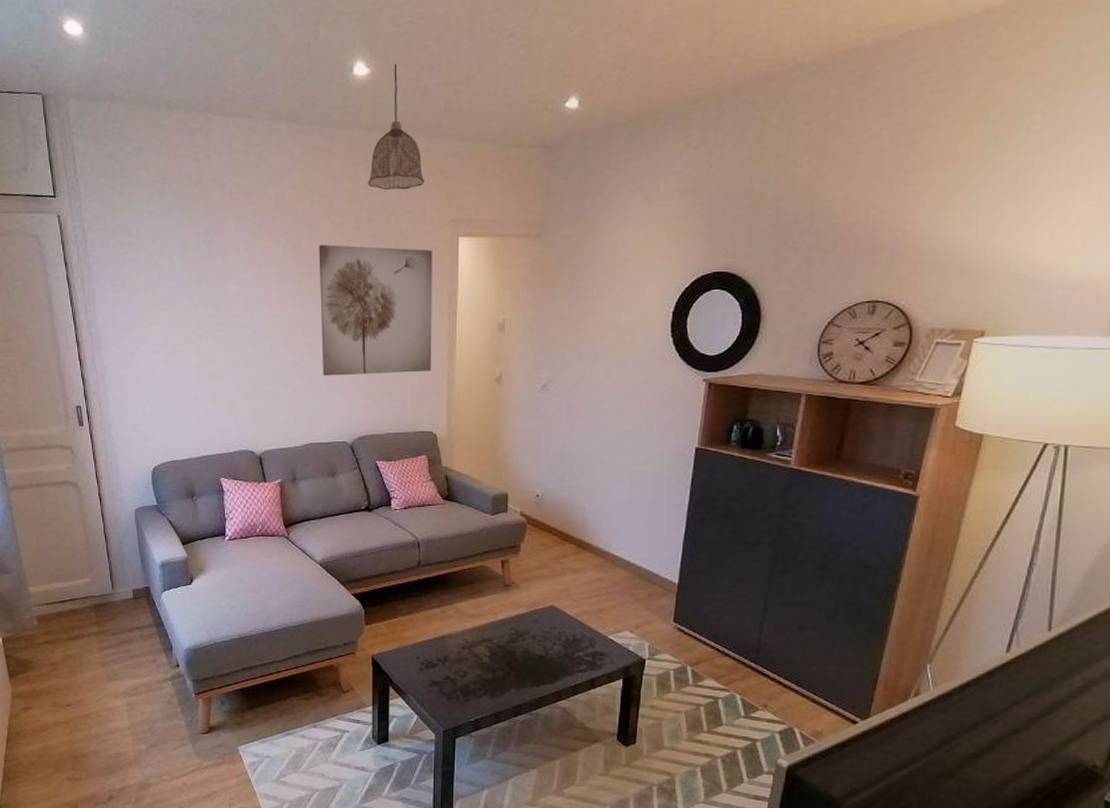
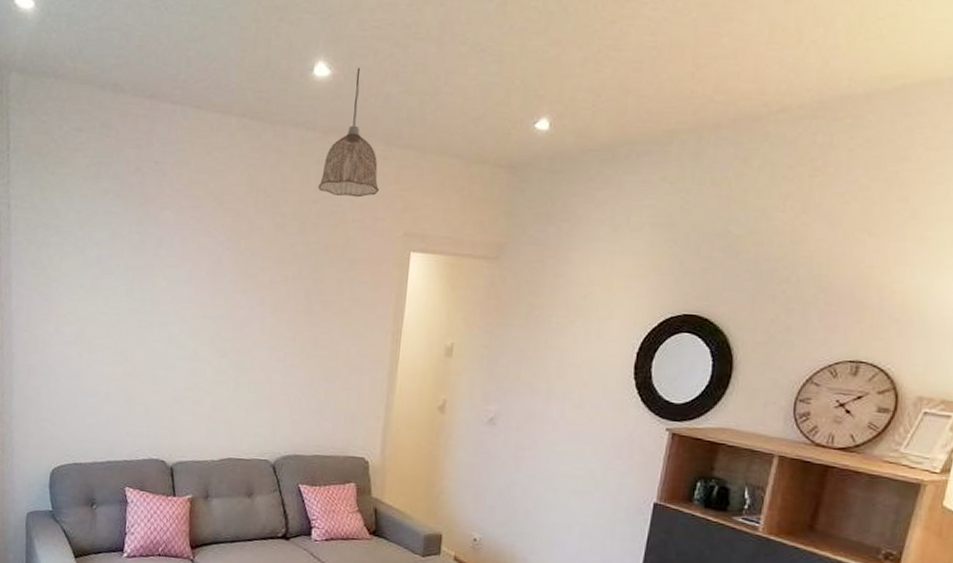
wall art: present [319,244,433,376] -> none [250,245,381,392]

